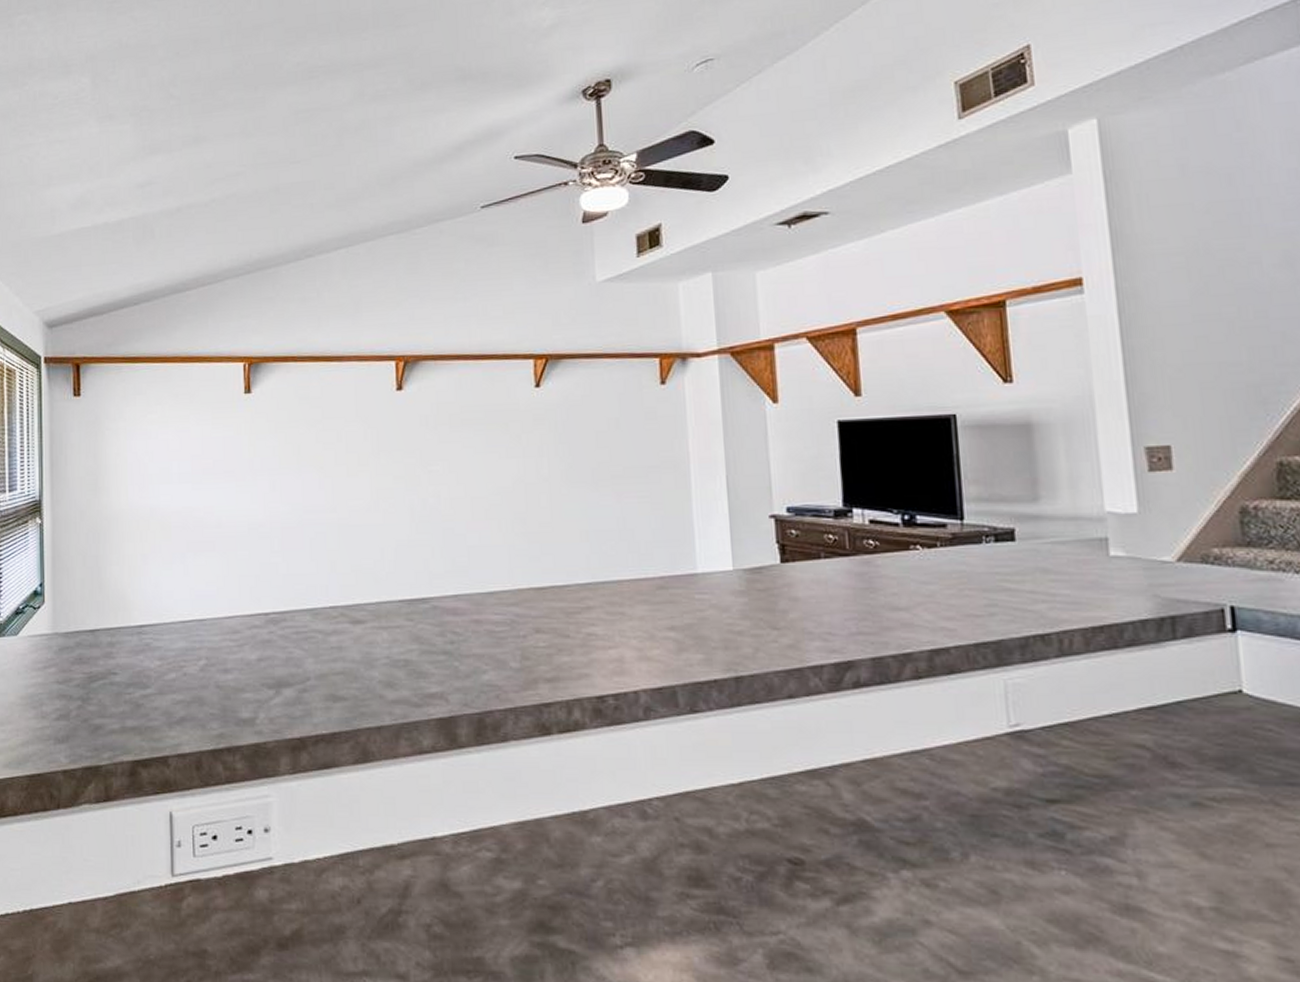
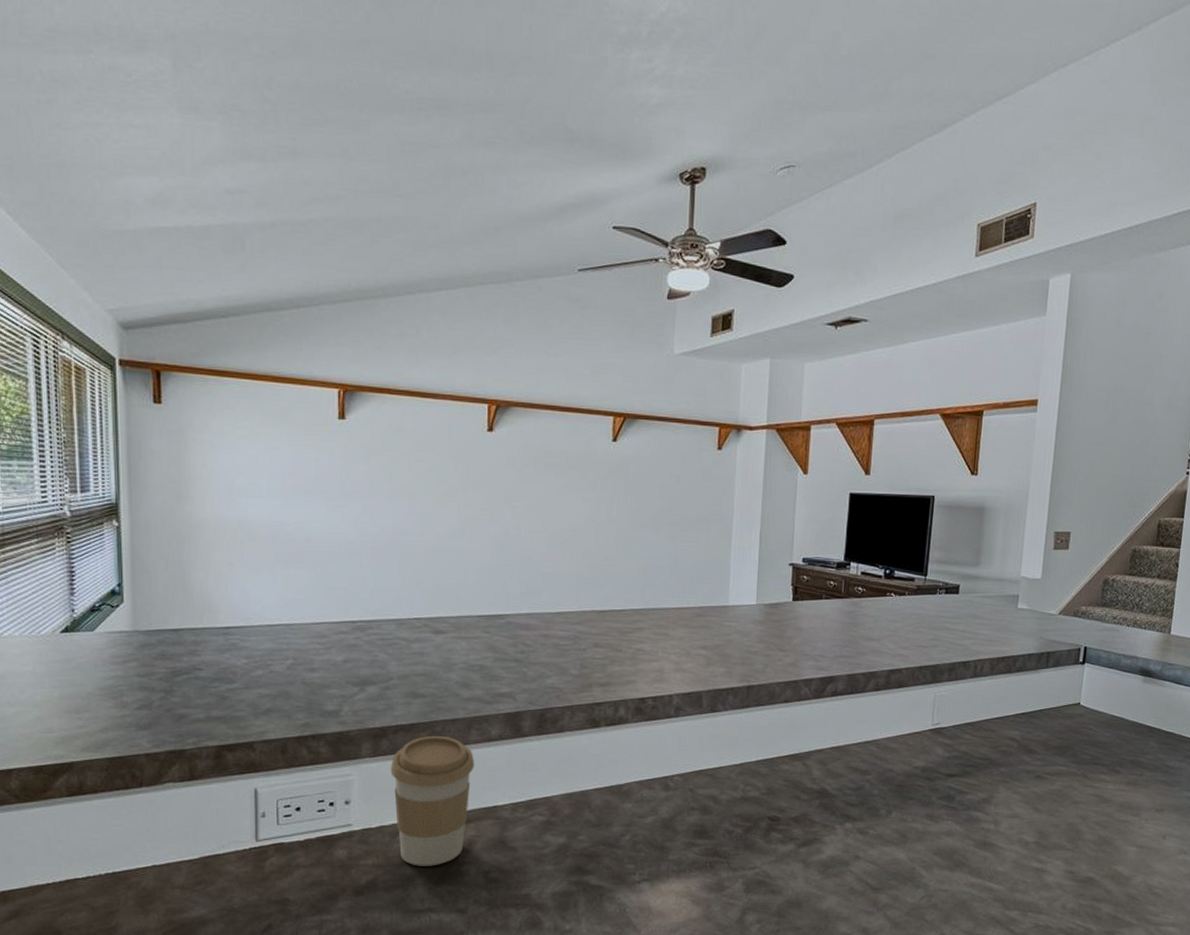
coffee cup: none [312,747,407,915] -> present [390,735,475,866]

